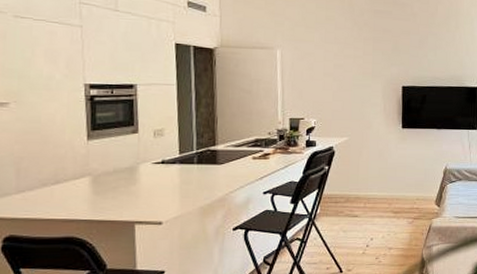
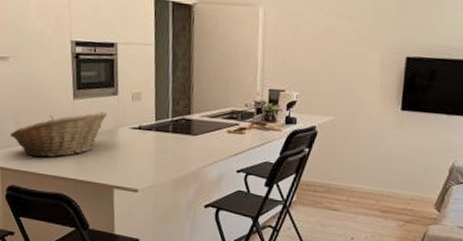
fruit basket: none [8,149,127,203] -> present [9,111,108,158]

